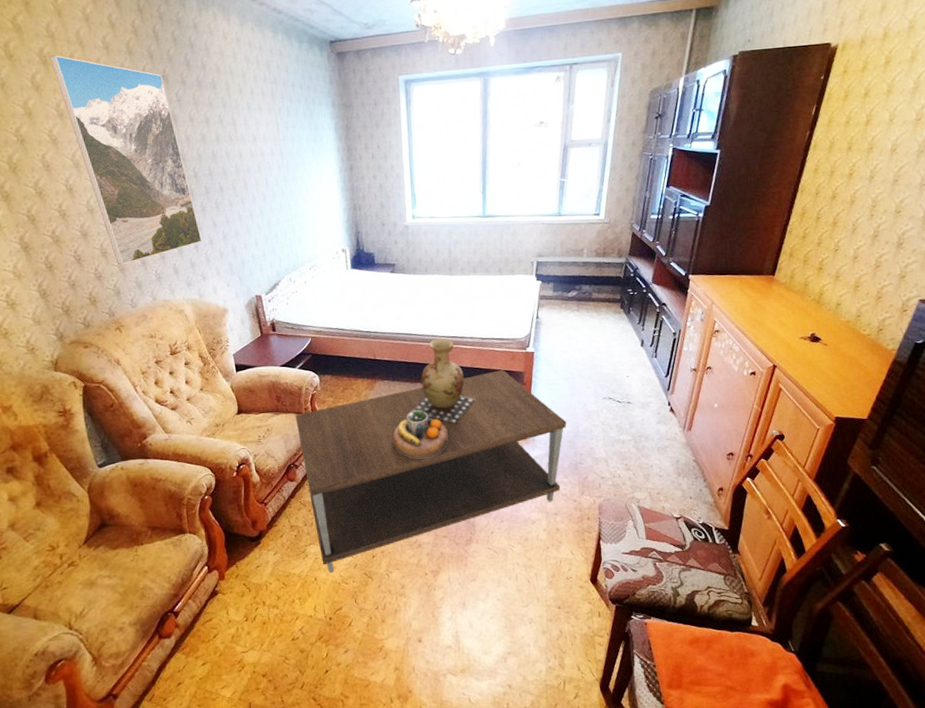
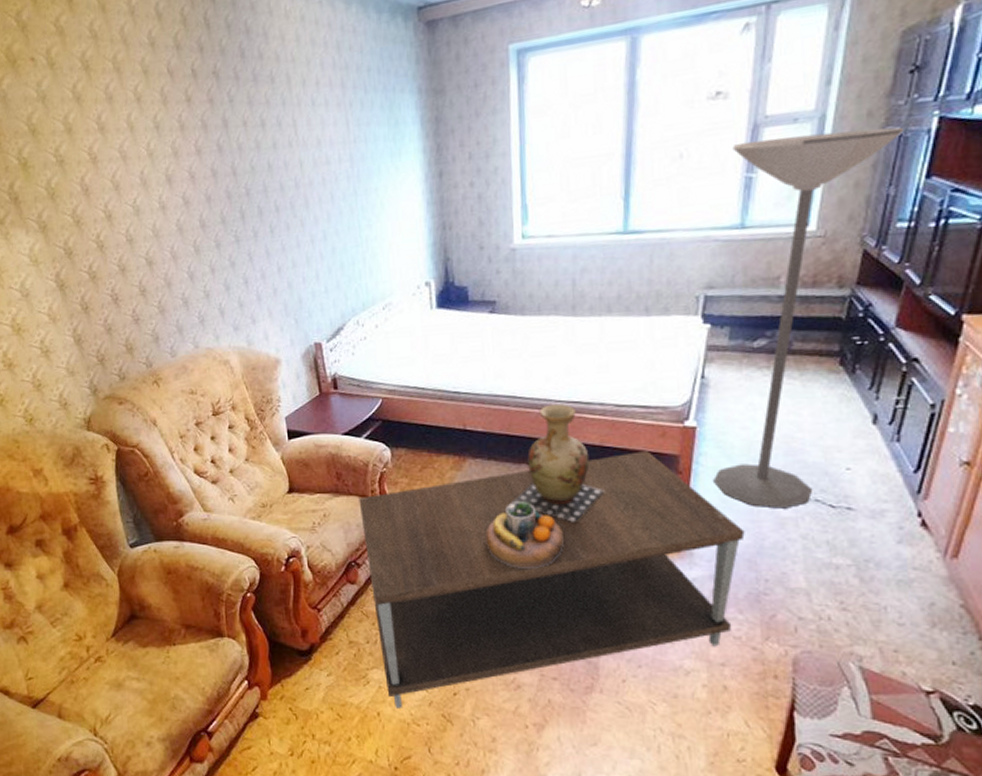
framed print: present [49,55,202,265] -> none [92,58,253,306]
floor lamp: none [545,153,653,405] -> present [712,126,904,509]

